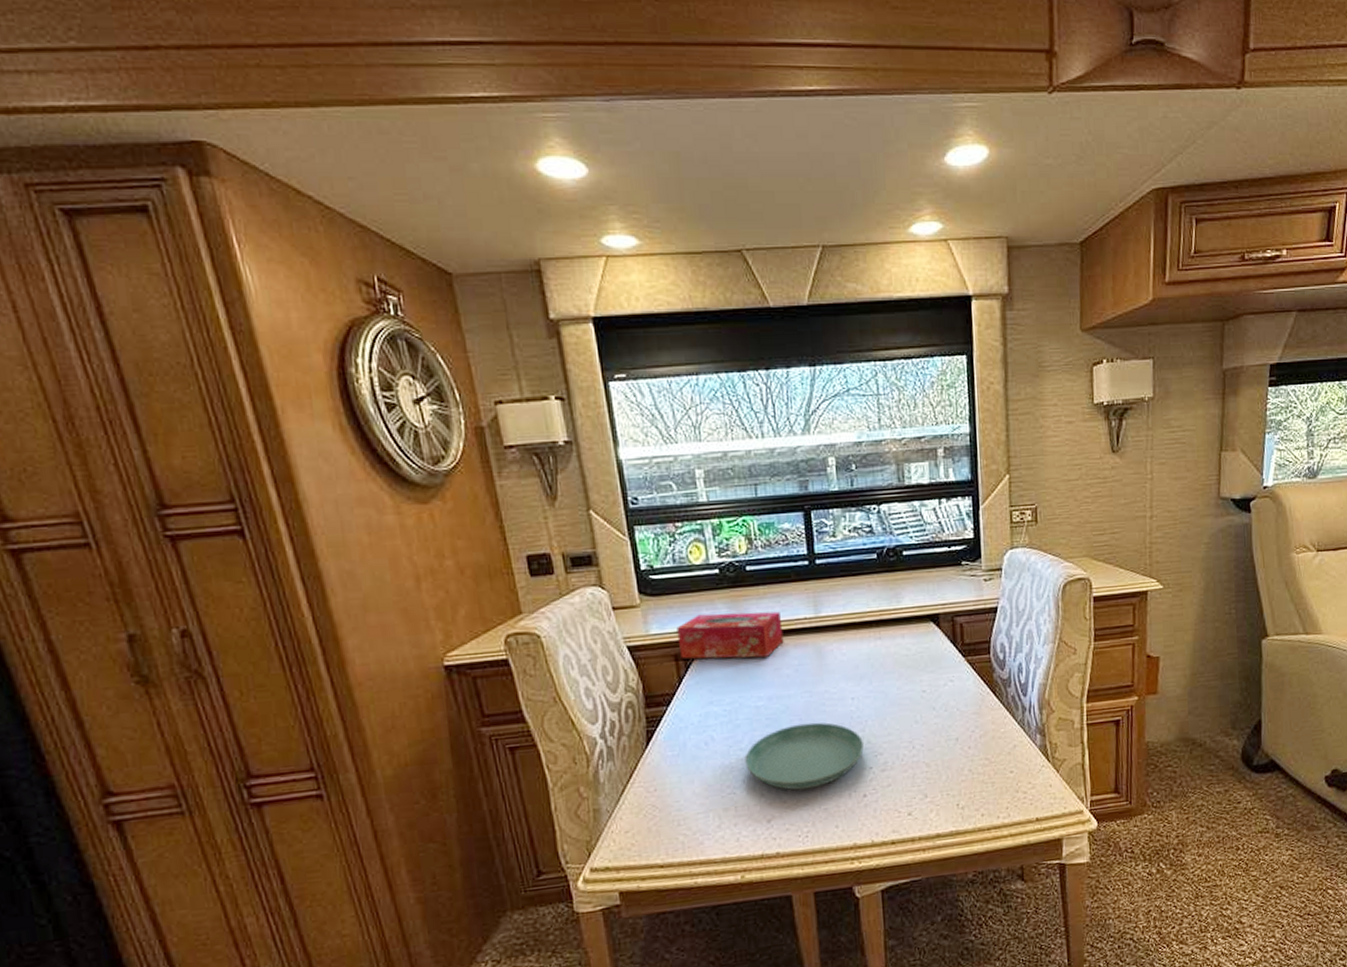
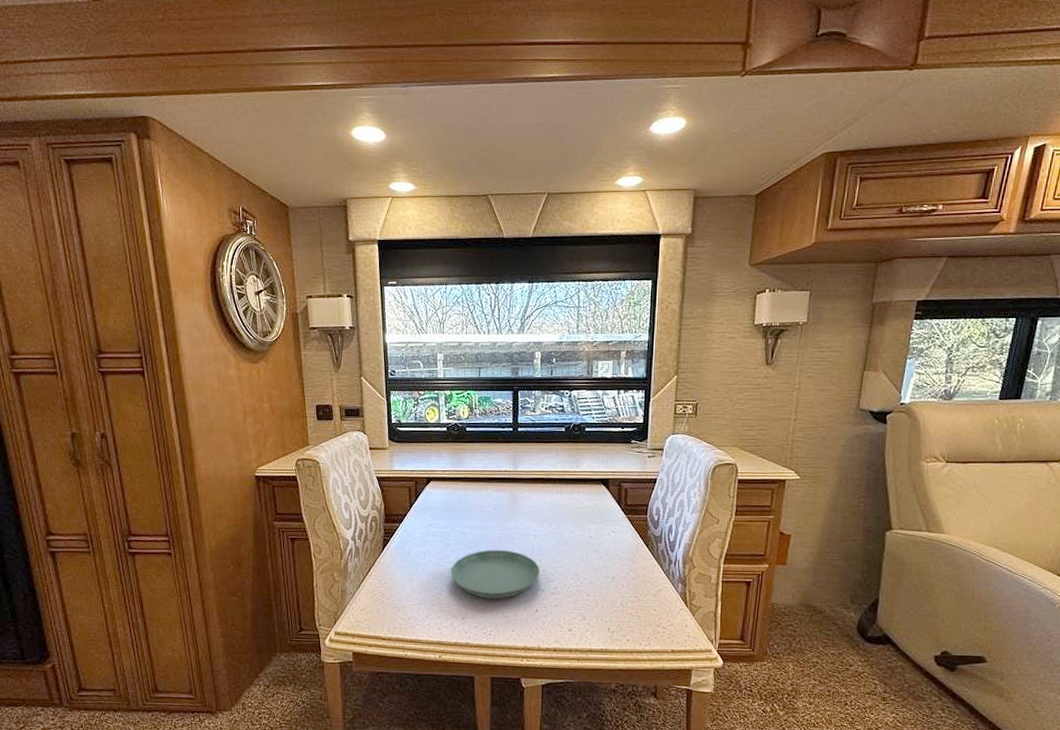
tissue box: present [676,611,784,659] -> none [412,459,489,496]

